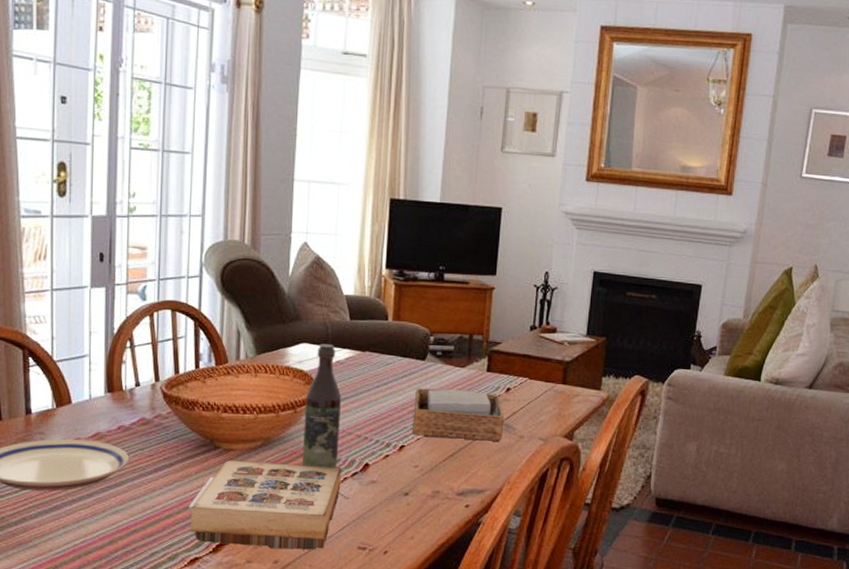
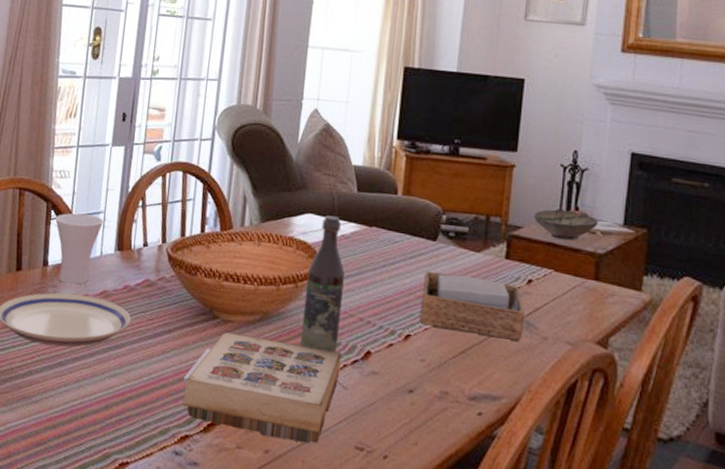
cup: none [35,358,89,429] -> present [55,213,104,285]
bowl: none [512,325,566,352] -> present [534,209,598,241]

